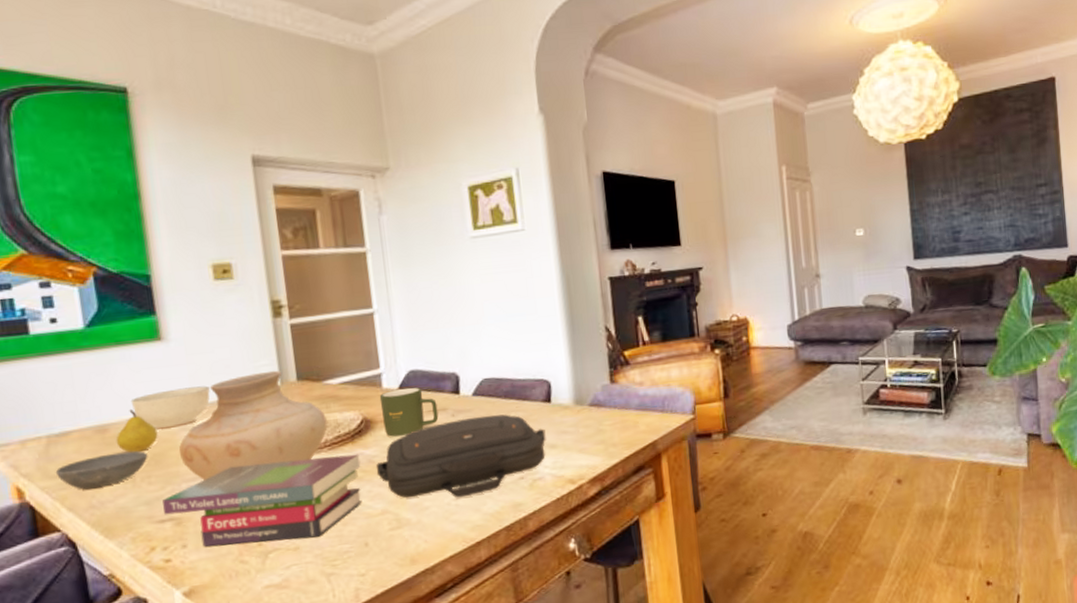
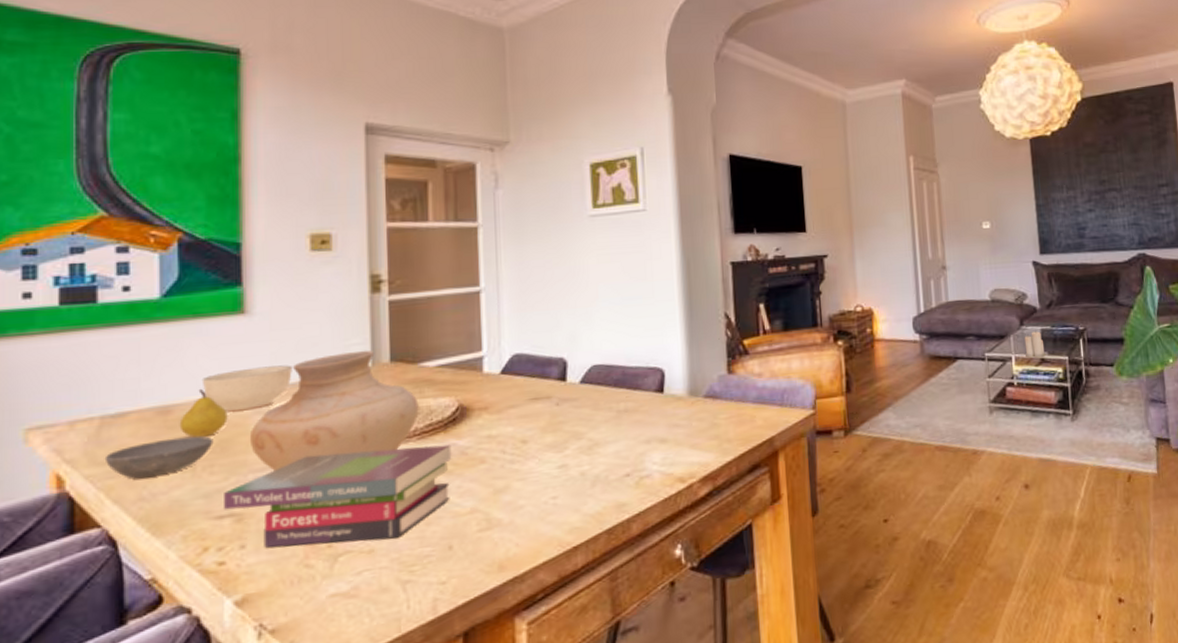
laptop bag: present [375,414,546,498] -> none [468,404,656,496]
mug: present [379,387,439,438] -> none [479,372,542,428]
candle: none [897,334,920,361] -> present [1024,330,1047,359]

